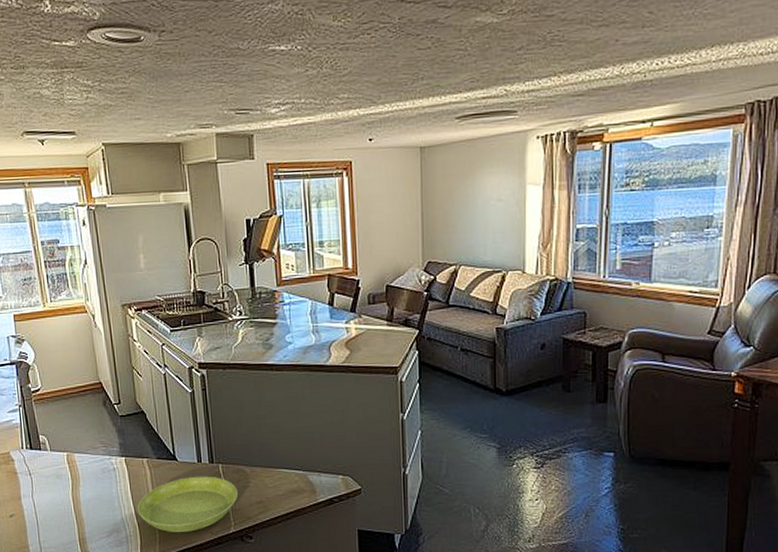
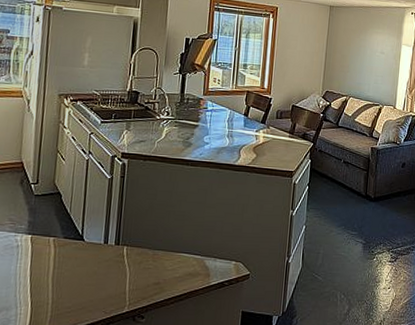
saucer: present [137,476,239,533] -> none [33,256,138,312]

